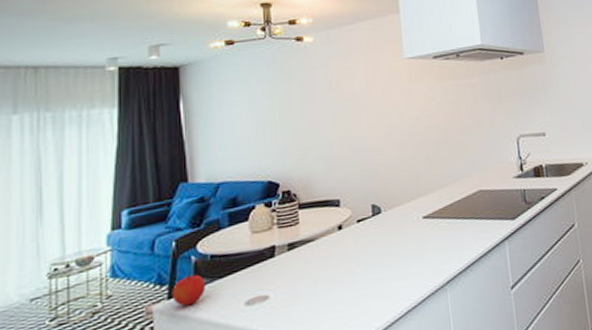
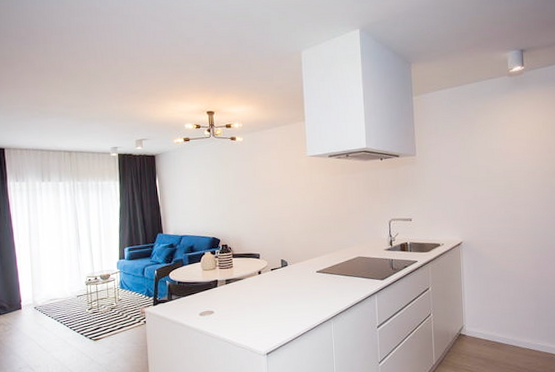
fruit: present [172,274,206,307] -> none [156,292,176,311]

